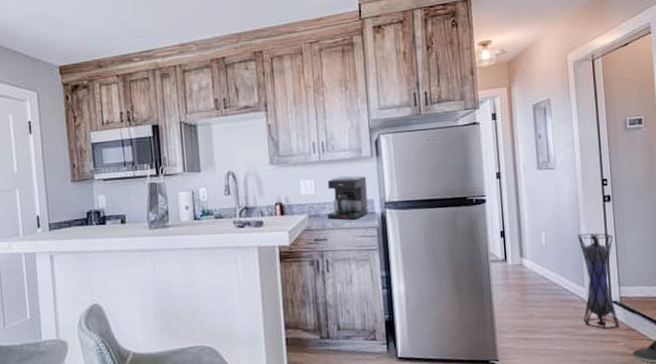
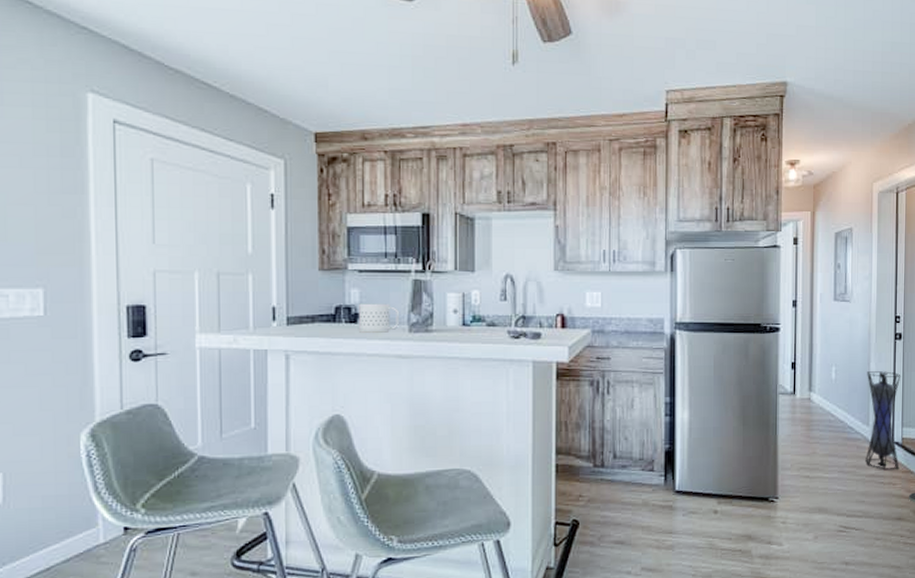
mug: none [106,205,141,233] -> present [359,303,400,333]
coffee maker: present [327,176,368,220] -> none [613,290,658,339]

